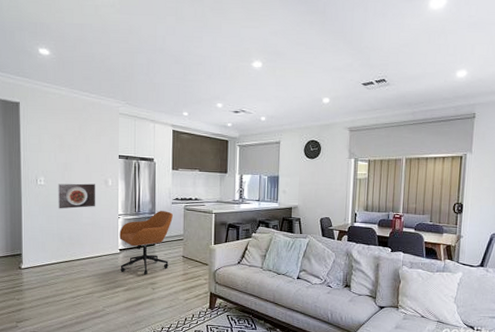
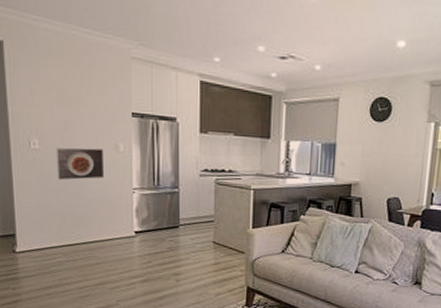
office chair: present [119,211,173,275] -> none [134,185,201,264]

